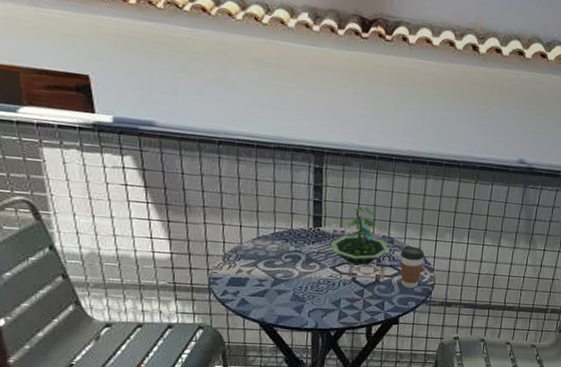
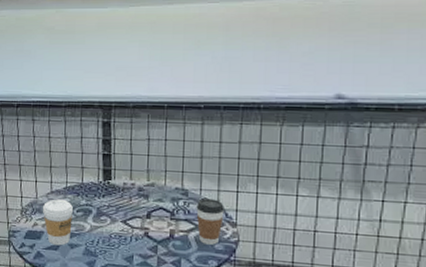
coffee cup: none [247,245,282,292] -> present [42,199,74,246]
terrarium: present [331,206,389,266] -> none [121,157,184,220]

